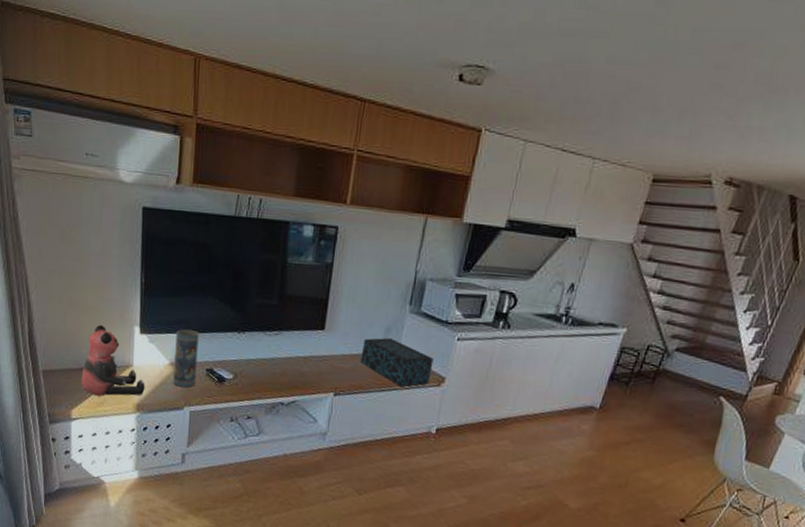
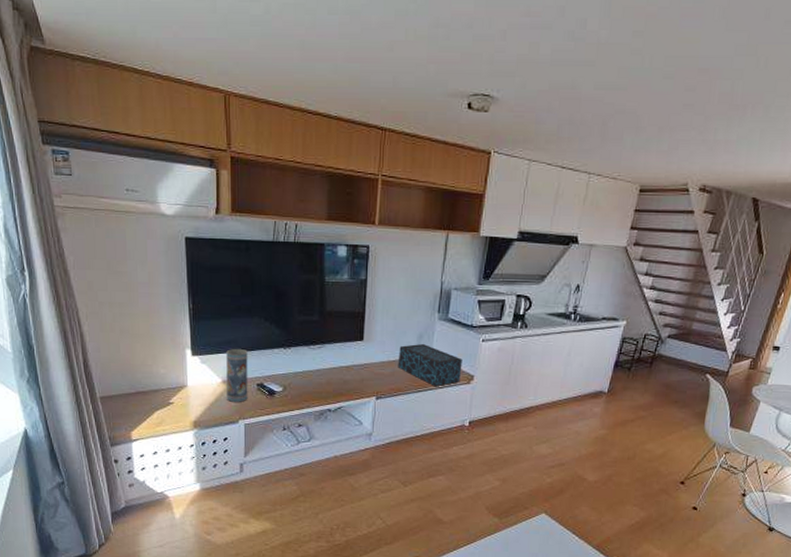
bear: present [81,324,145,396] -> none [138,349,201,417]

